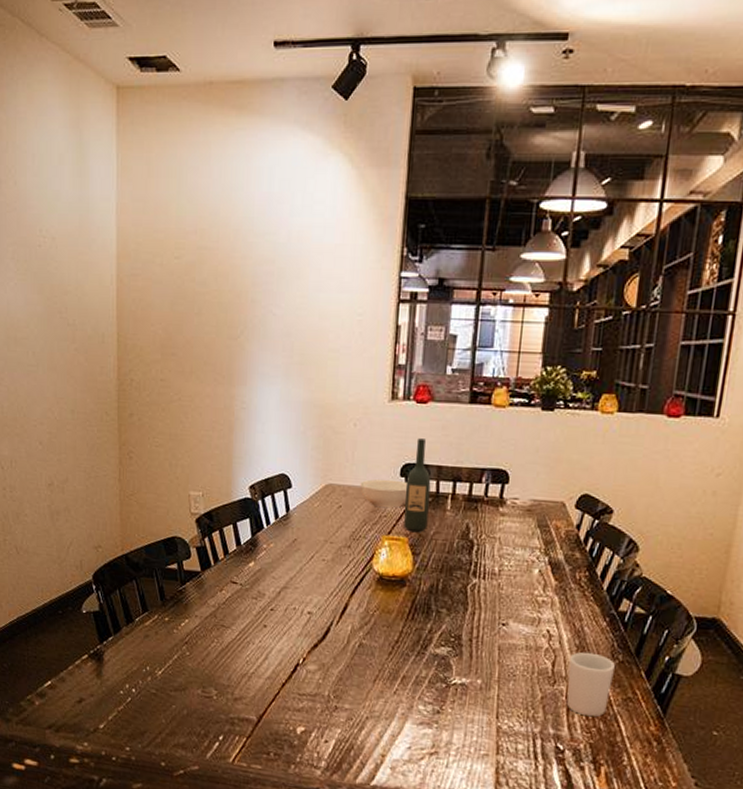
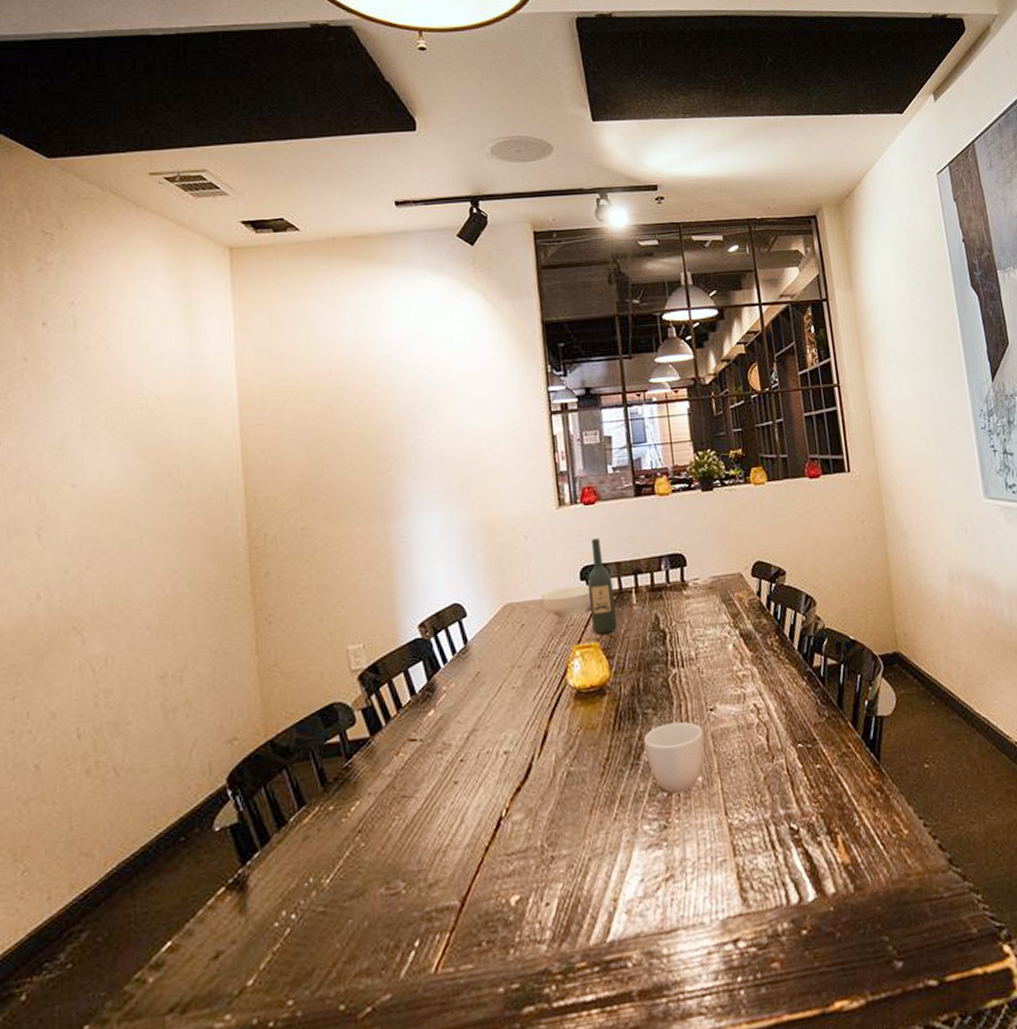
cup: none [432,625,491,688] -> present [643,721,704,793]
mug: present [566,652,615,717] -> none [781,715,827,785]

